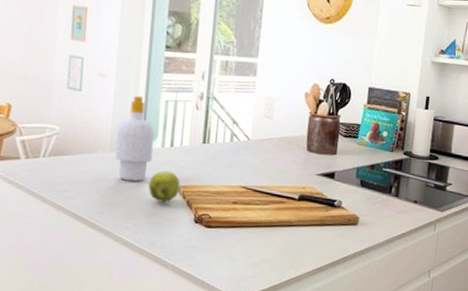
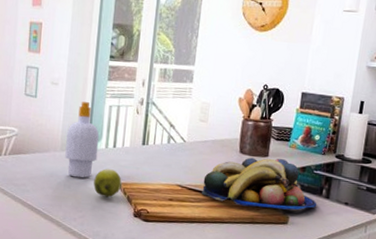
fruit bowl: none [268,155,387,210] -> present [202,157,317,210]

